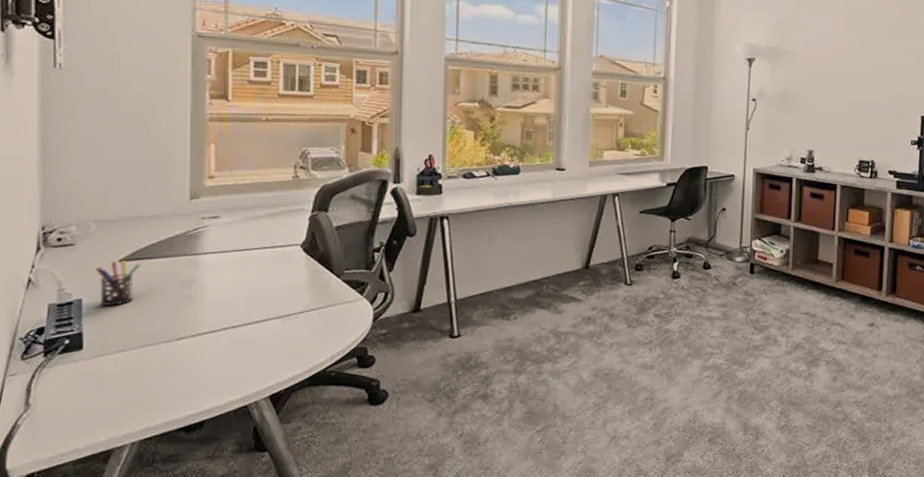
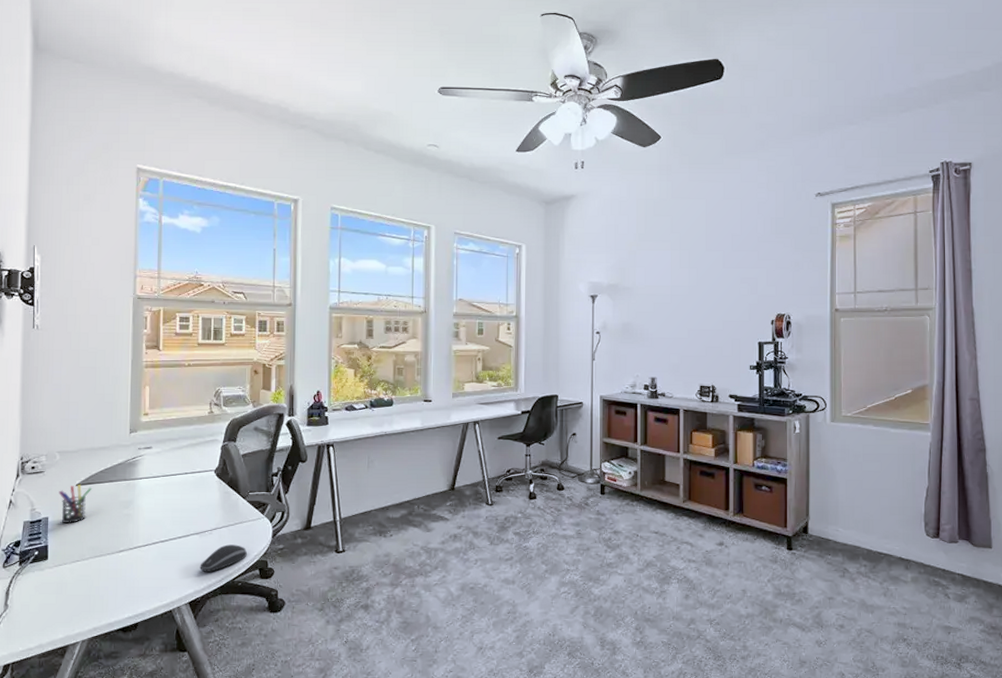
computer mouse: none [283,330,342,361] -> present [200,544,247,572]

